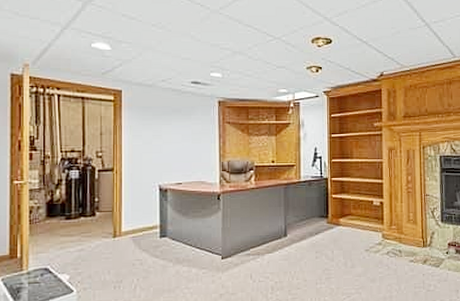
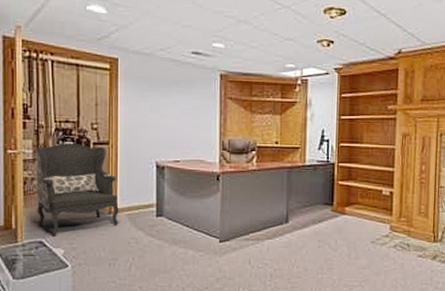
armchair: none [42,171,123,263] -> present [36,143,119,237]

